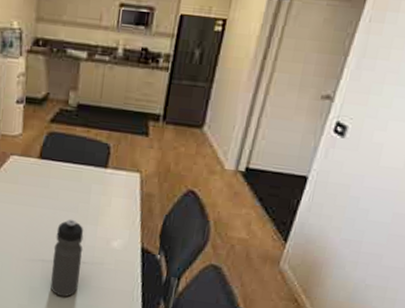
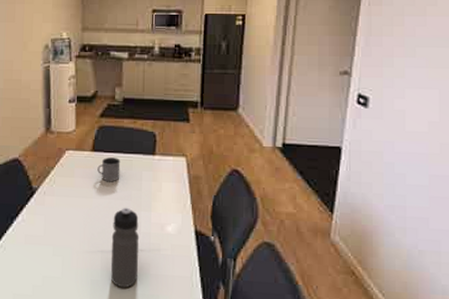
mug: none [43,166,70,193] -> present [97,157,121,182]

